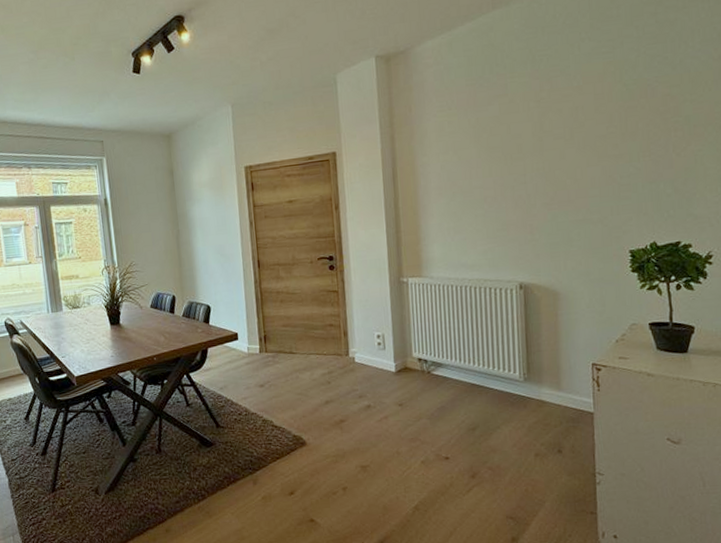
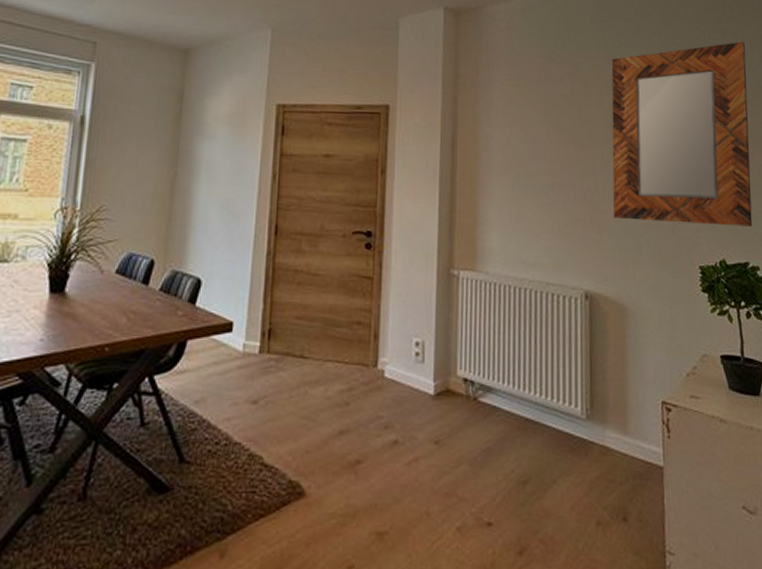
home mirror: none [539,29,686,219] -> present [611,41,753,227]

